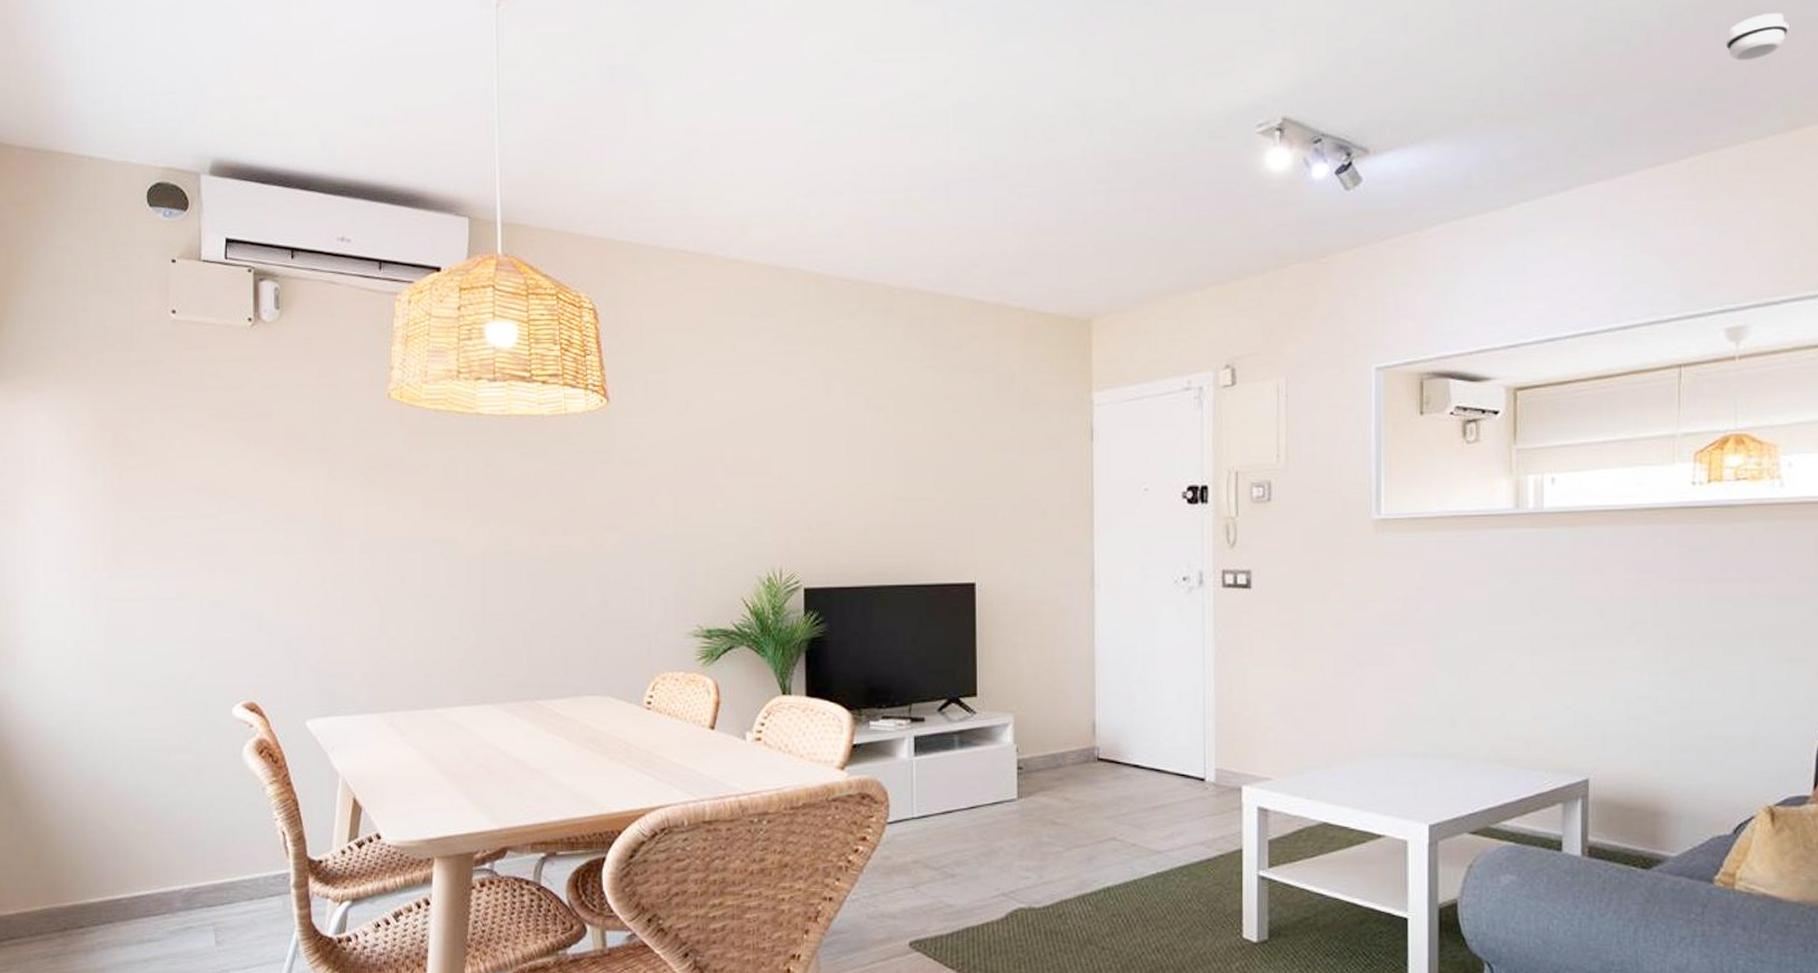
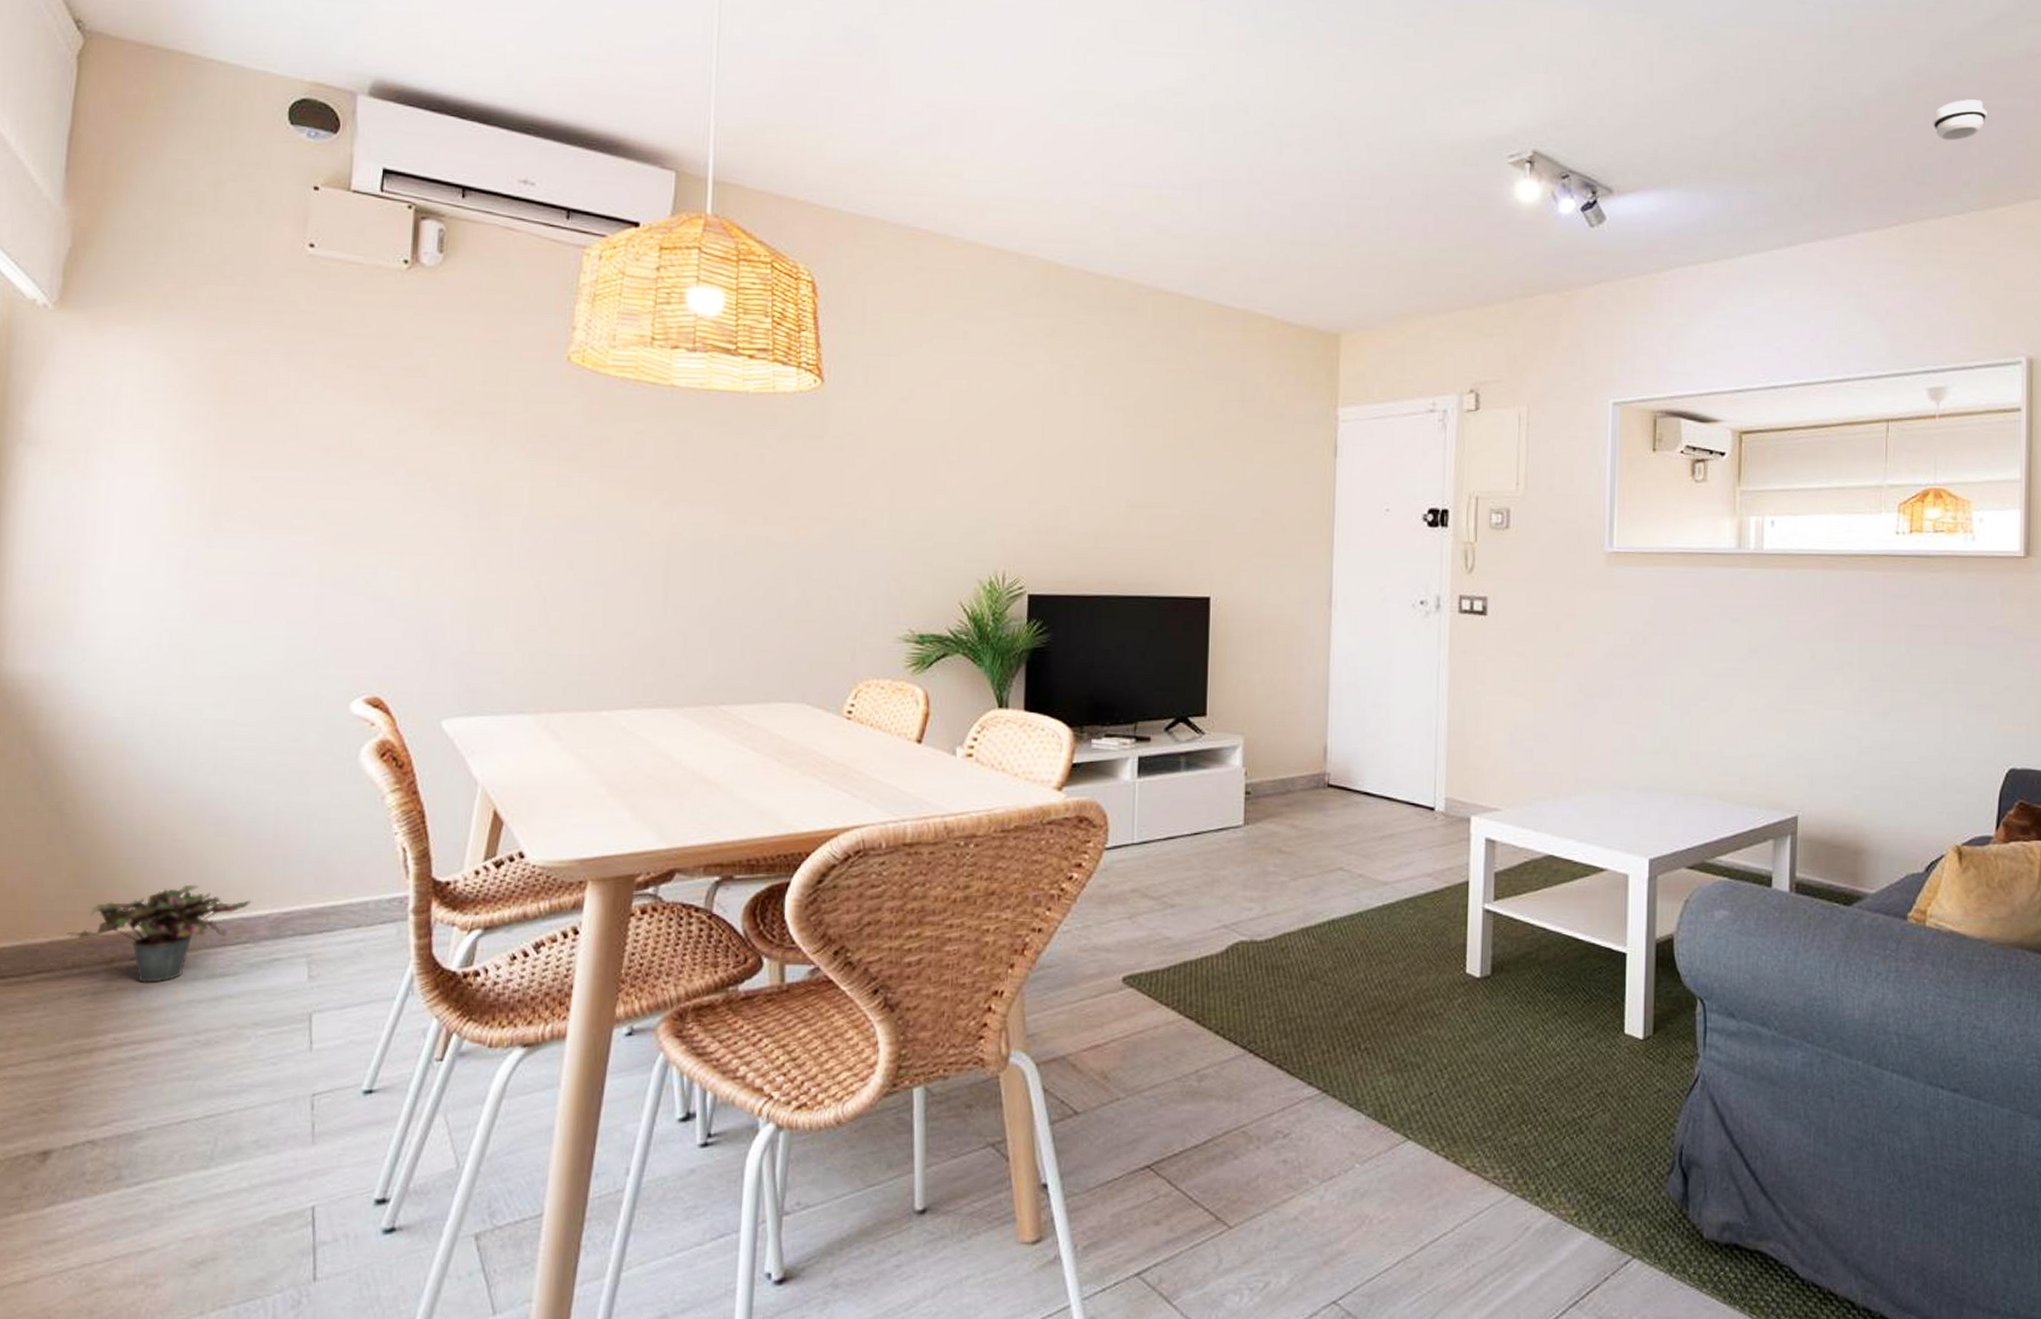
potted plant: none [30,865,169,947] -> present [67,884,253,983]

